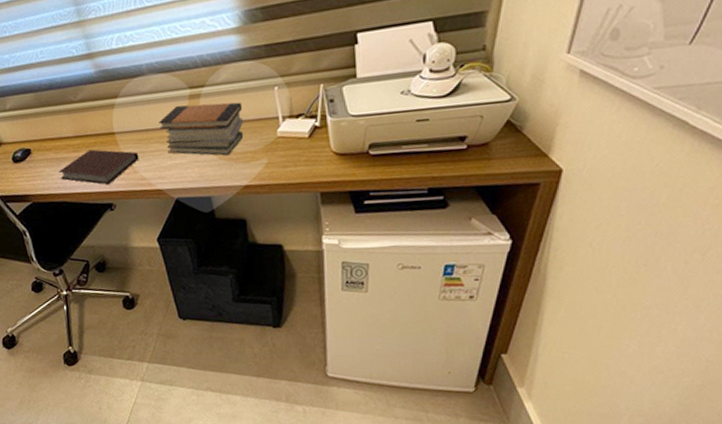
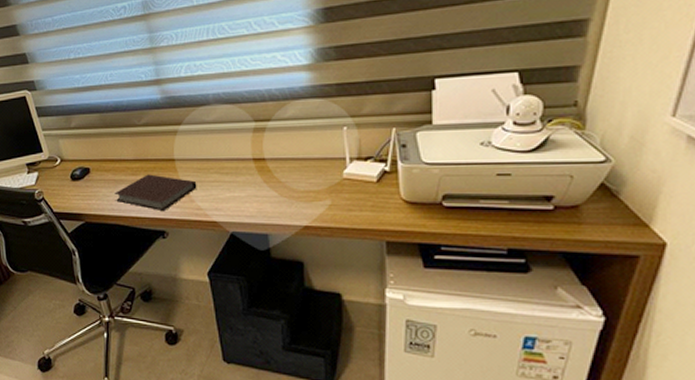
book stack: present [159,102,244,156] -> none [220,137,309,193]

